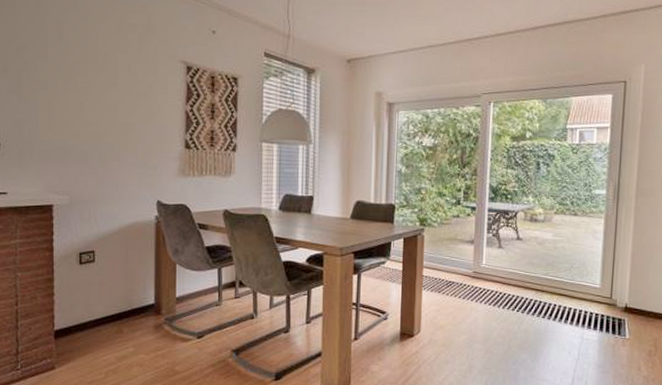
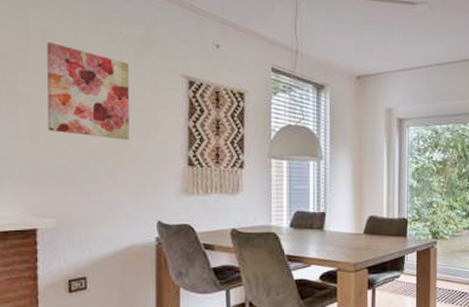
wall art: none [62,30,133,123] -> present [47,41,129,140]

